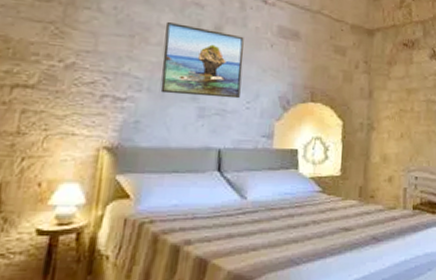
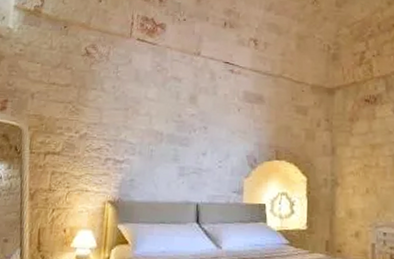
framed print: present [160,22,244,99] -> none [149,96,215,159]

